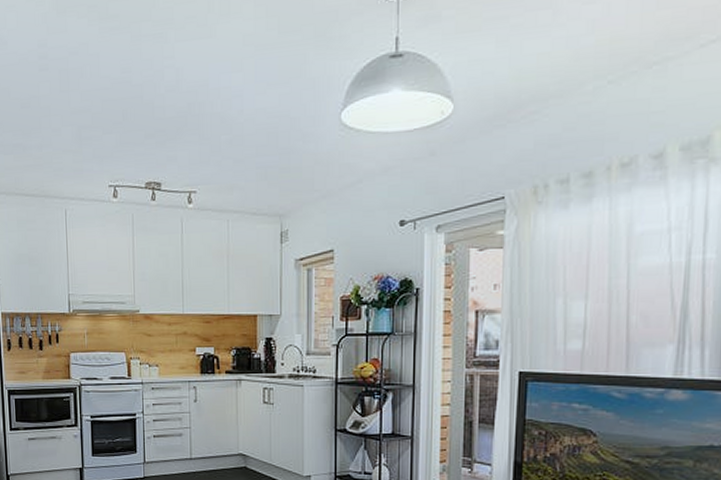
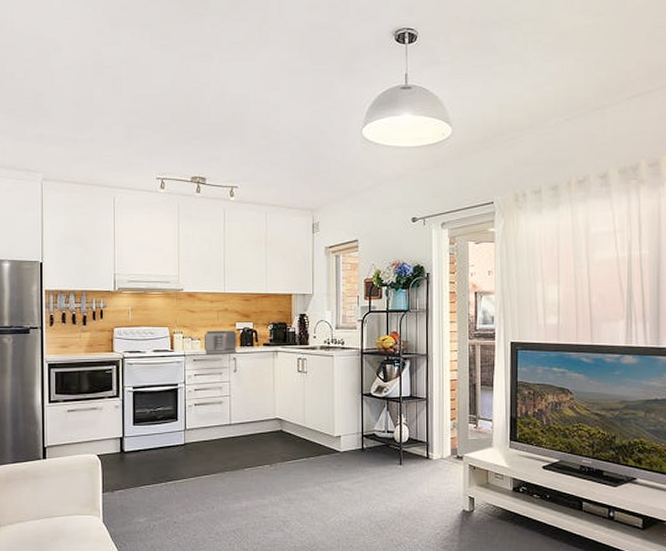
toaster: none [162,356,197,383] -> present [203,330,237,355]

